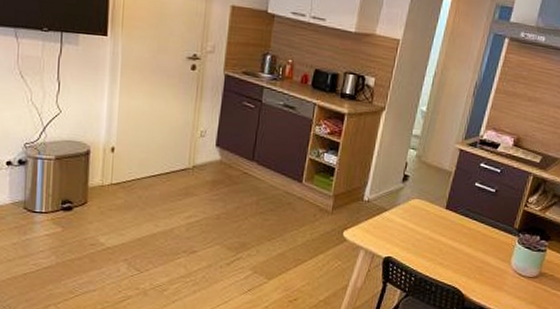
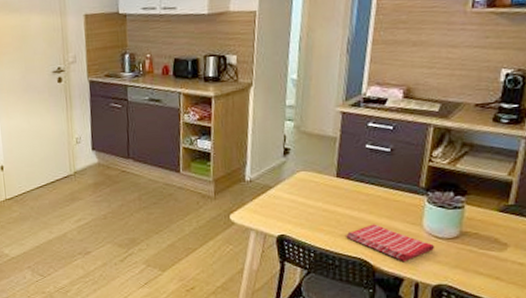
dish towel: none [445,256,518,294] -> present [346,224,435,261]

